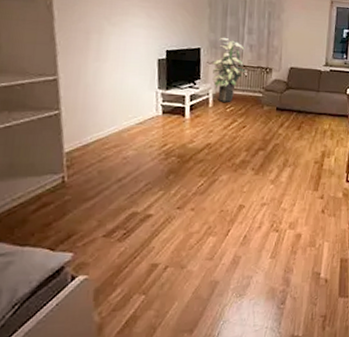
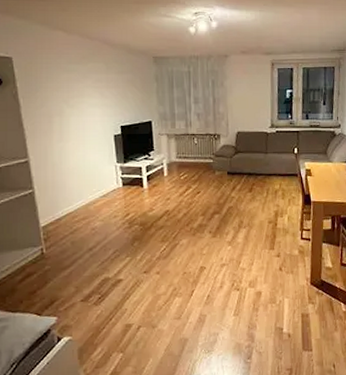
indoor plant: present [211,37,246,102] -> none [162,108,195,170]

